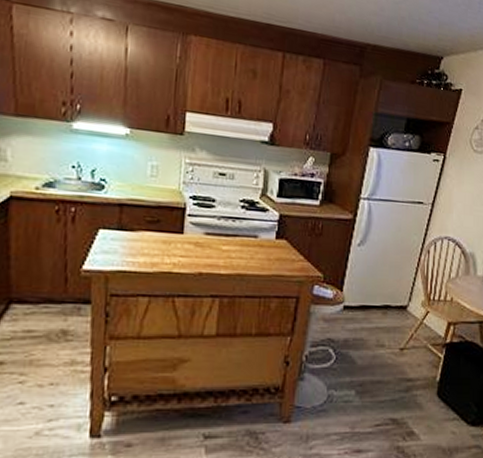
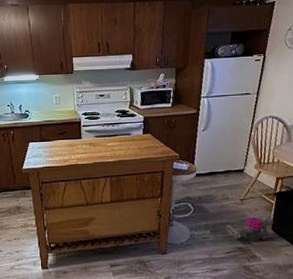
vacuum cleaner: none [376,374,440,412] -> present [225,216,274,242]

